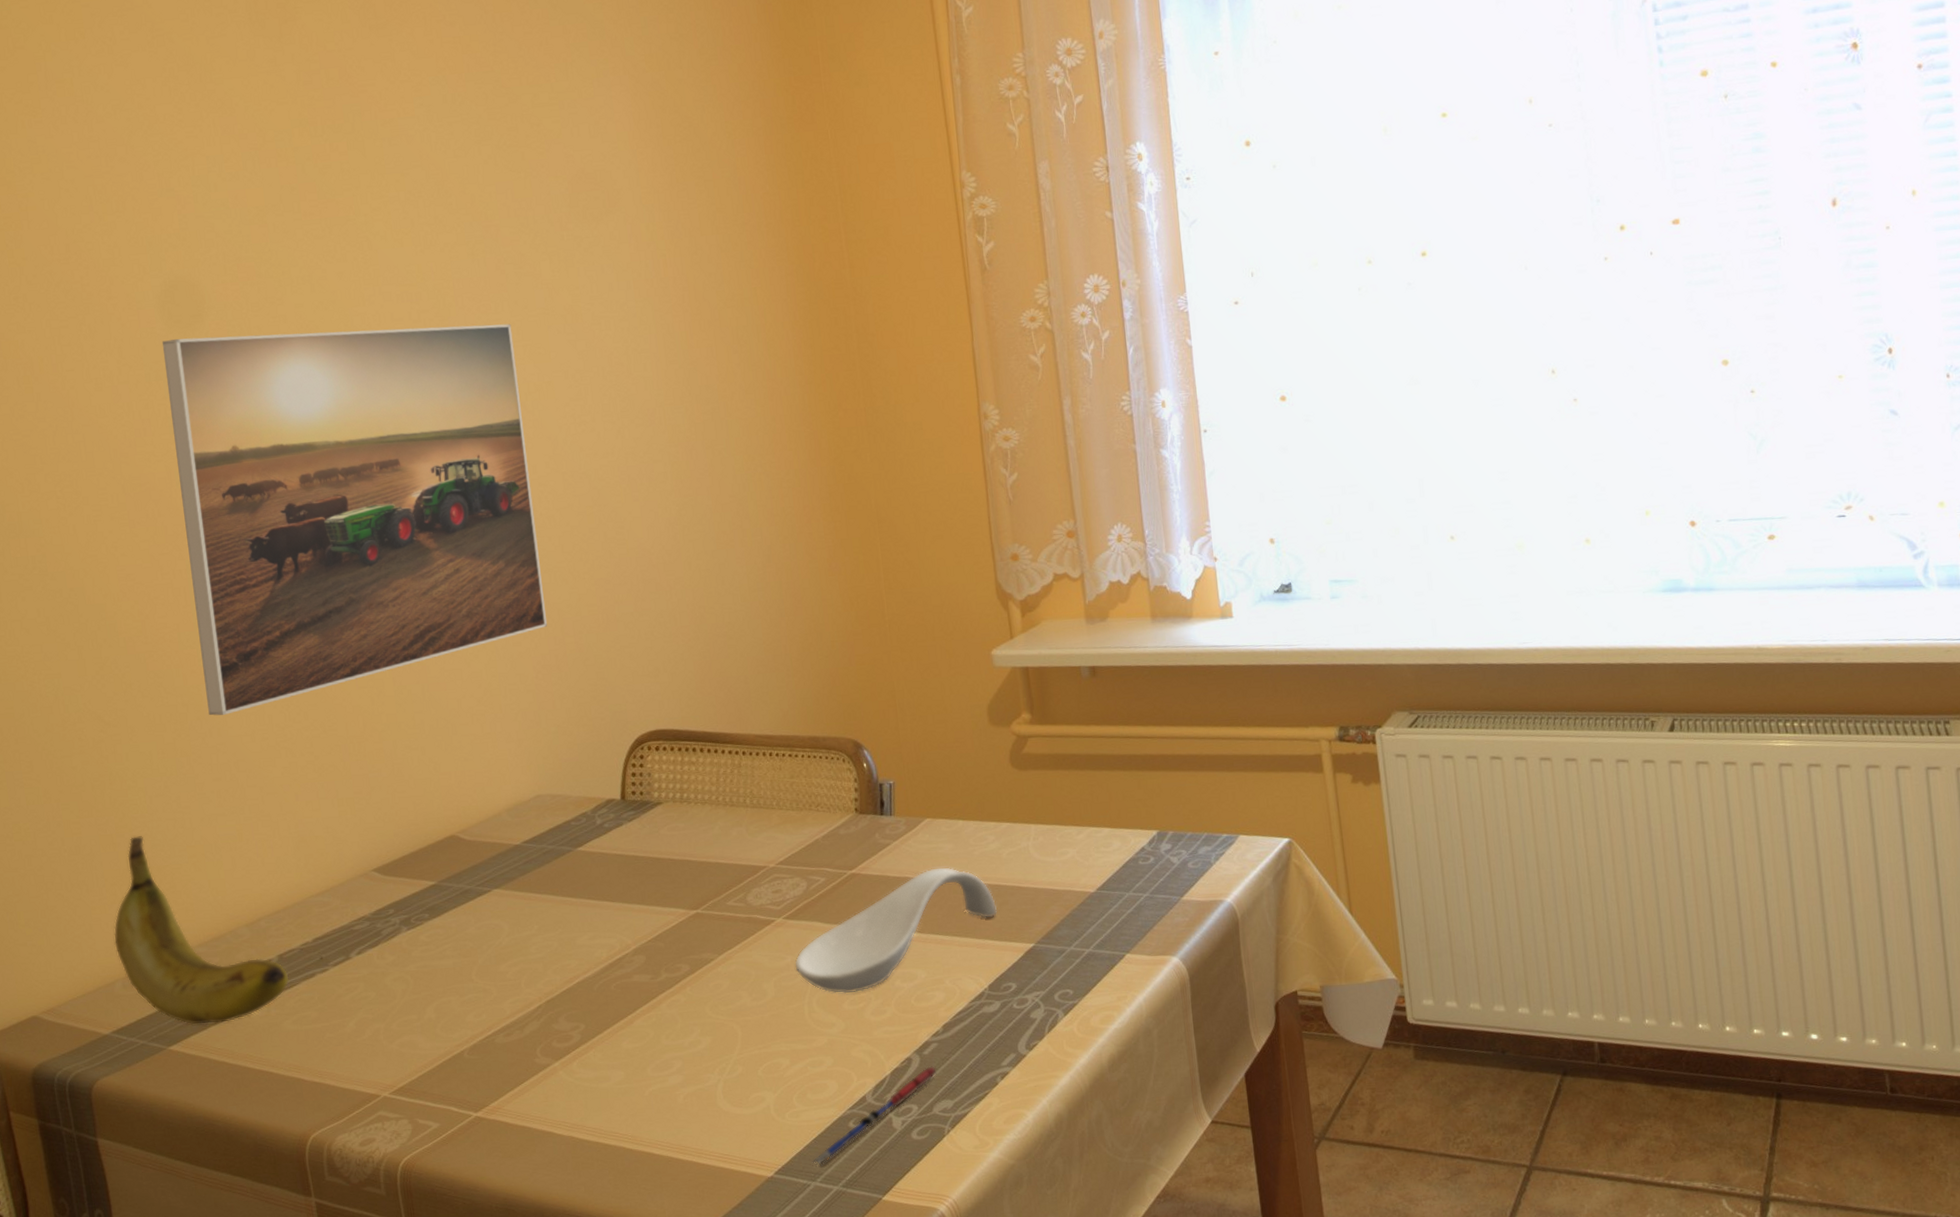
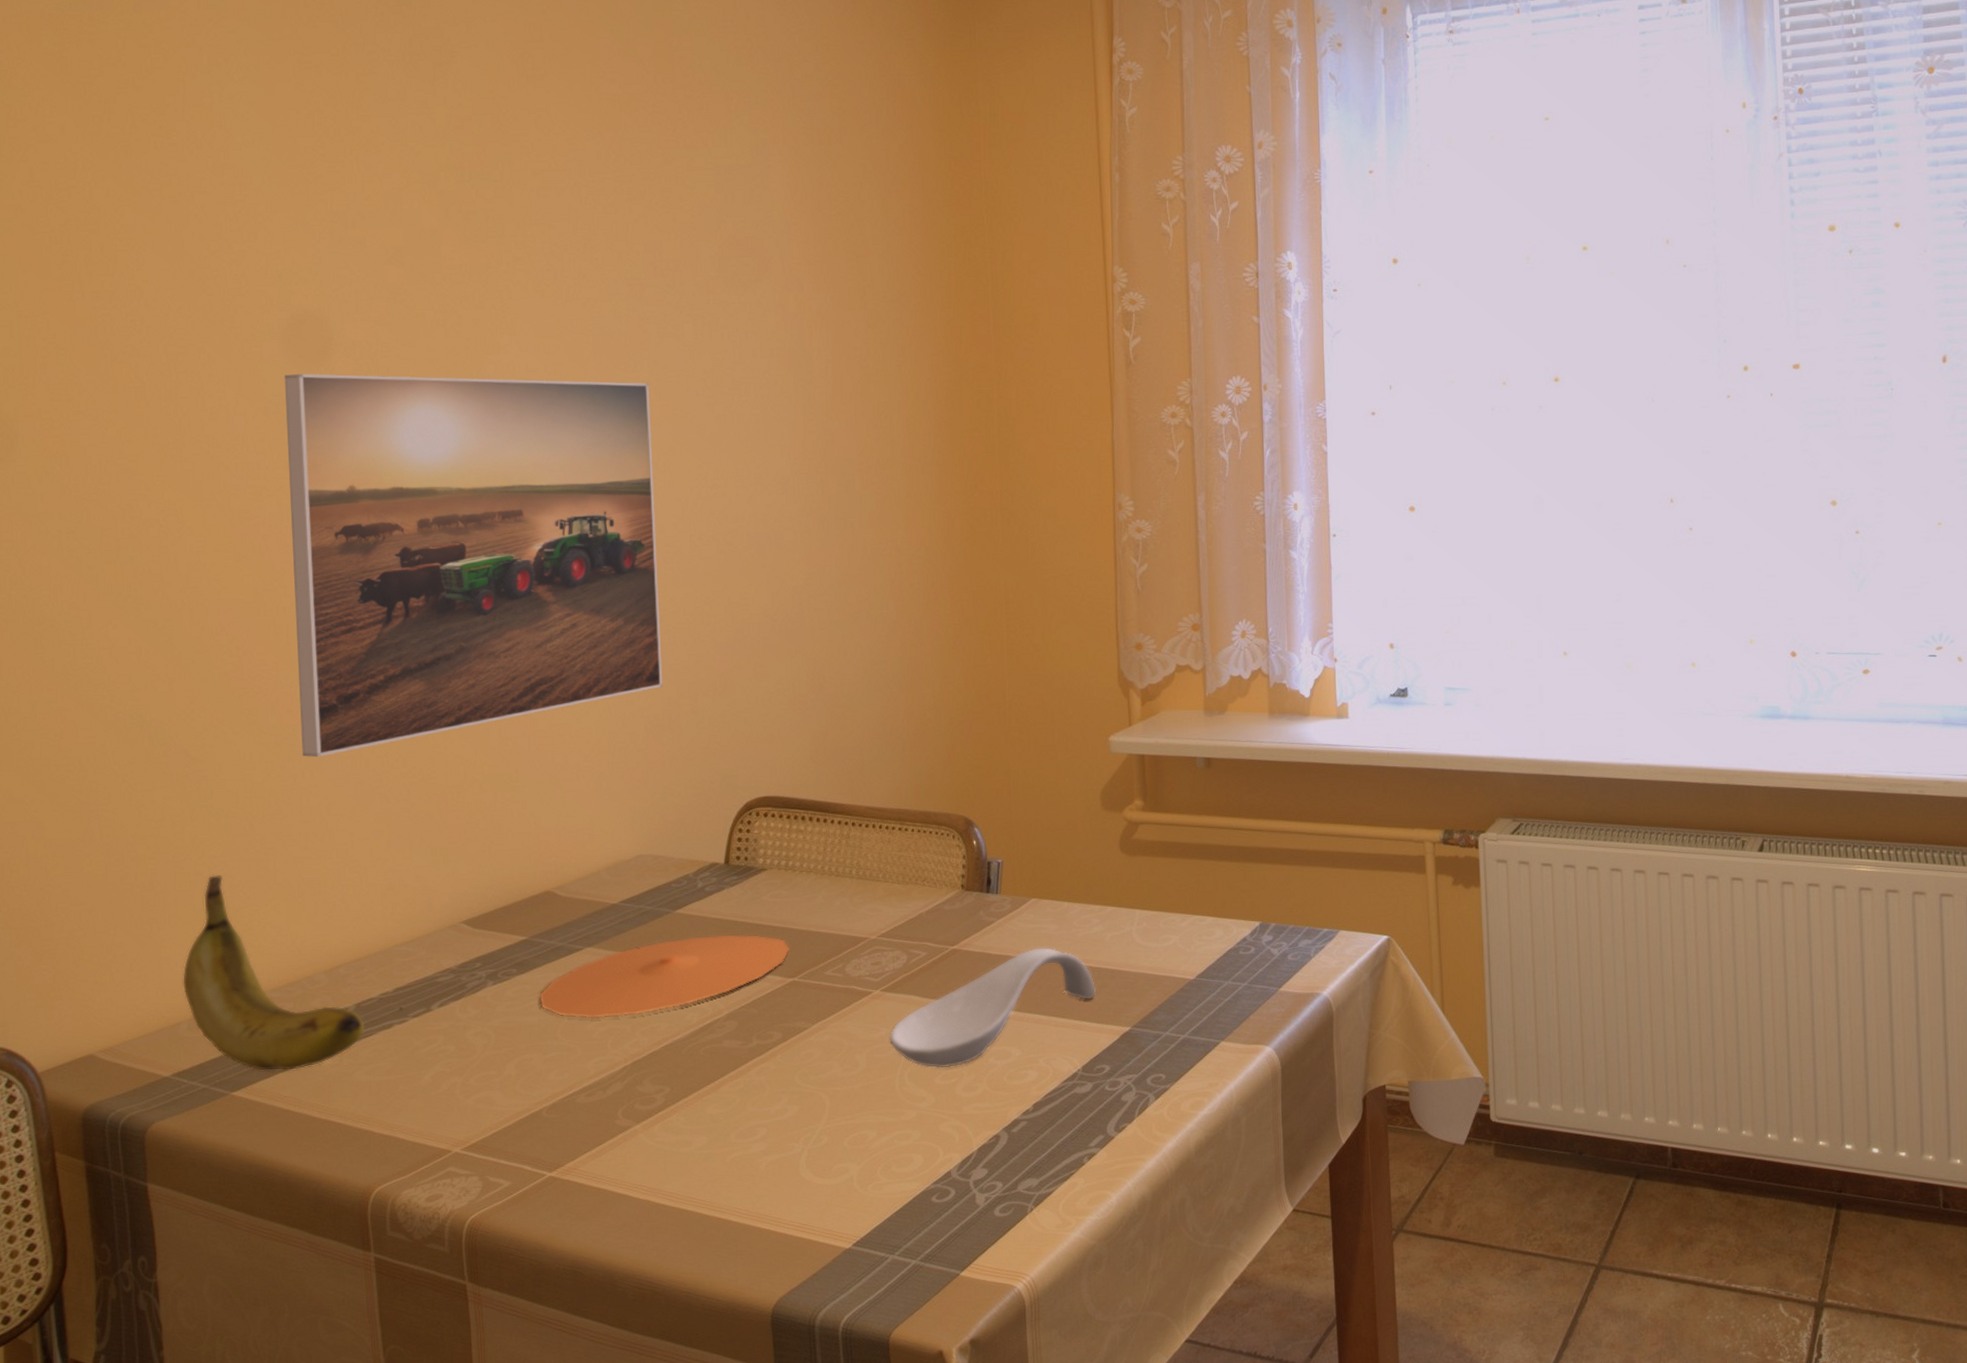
plate: none [452,868,692,960] -> present [539,934,791,1019]
pen: present [812,1066,938,1166] -> none [891,1144,1025,1239]

